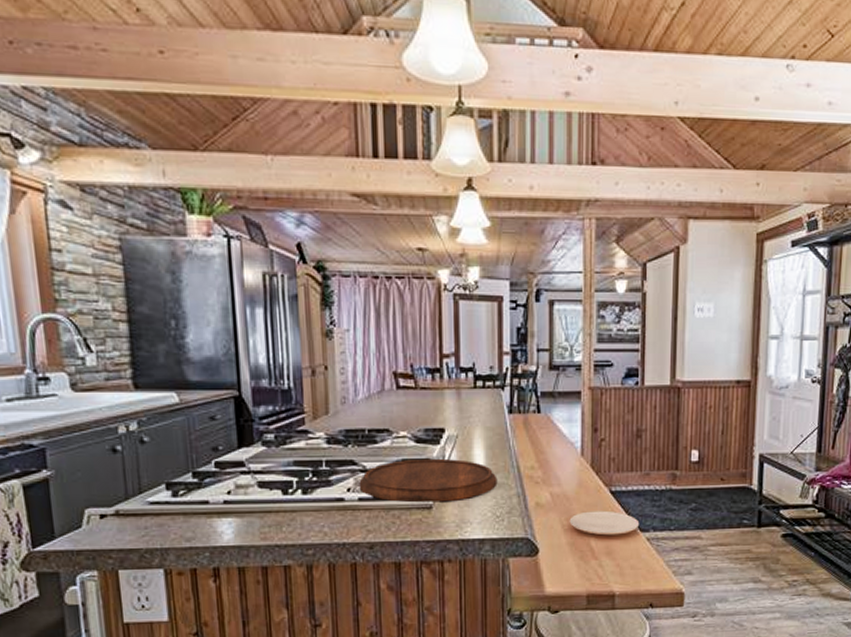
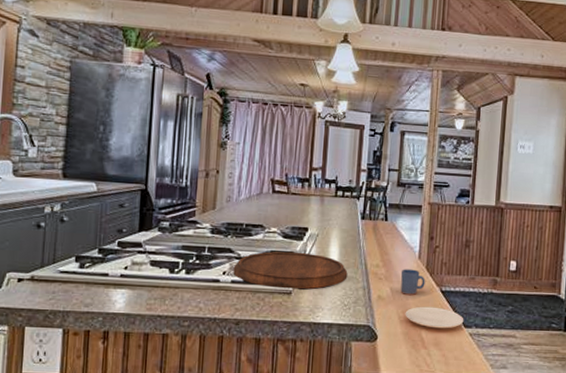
mug: none [561,469,591,499] -> present [400,269,425,295]

